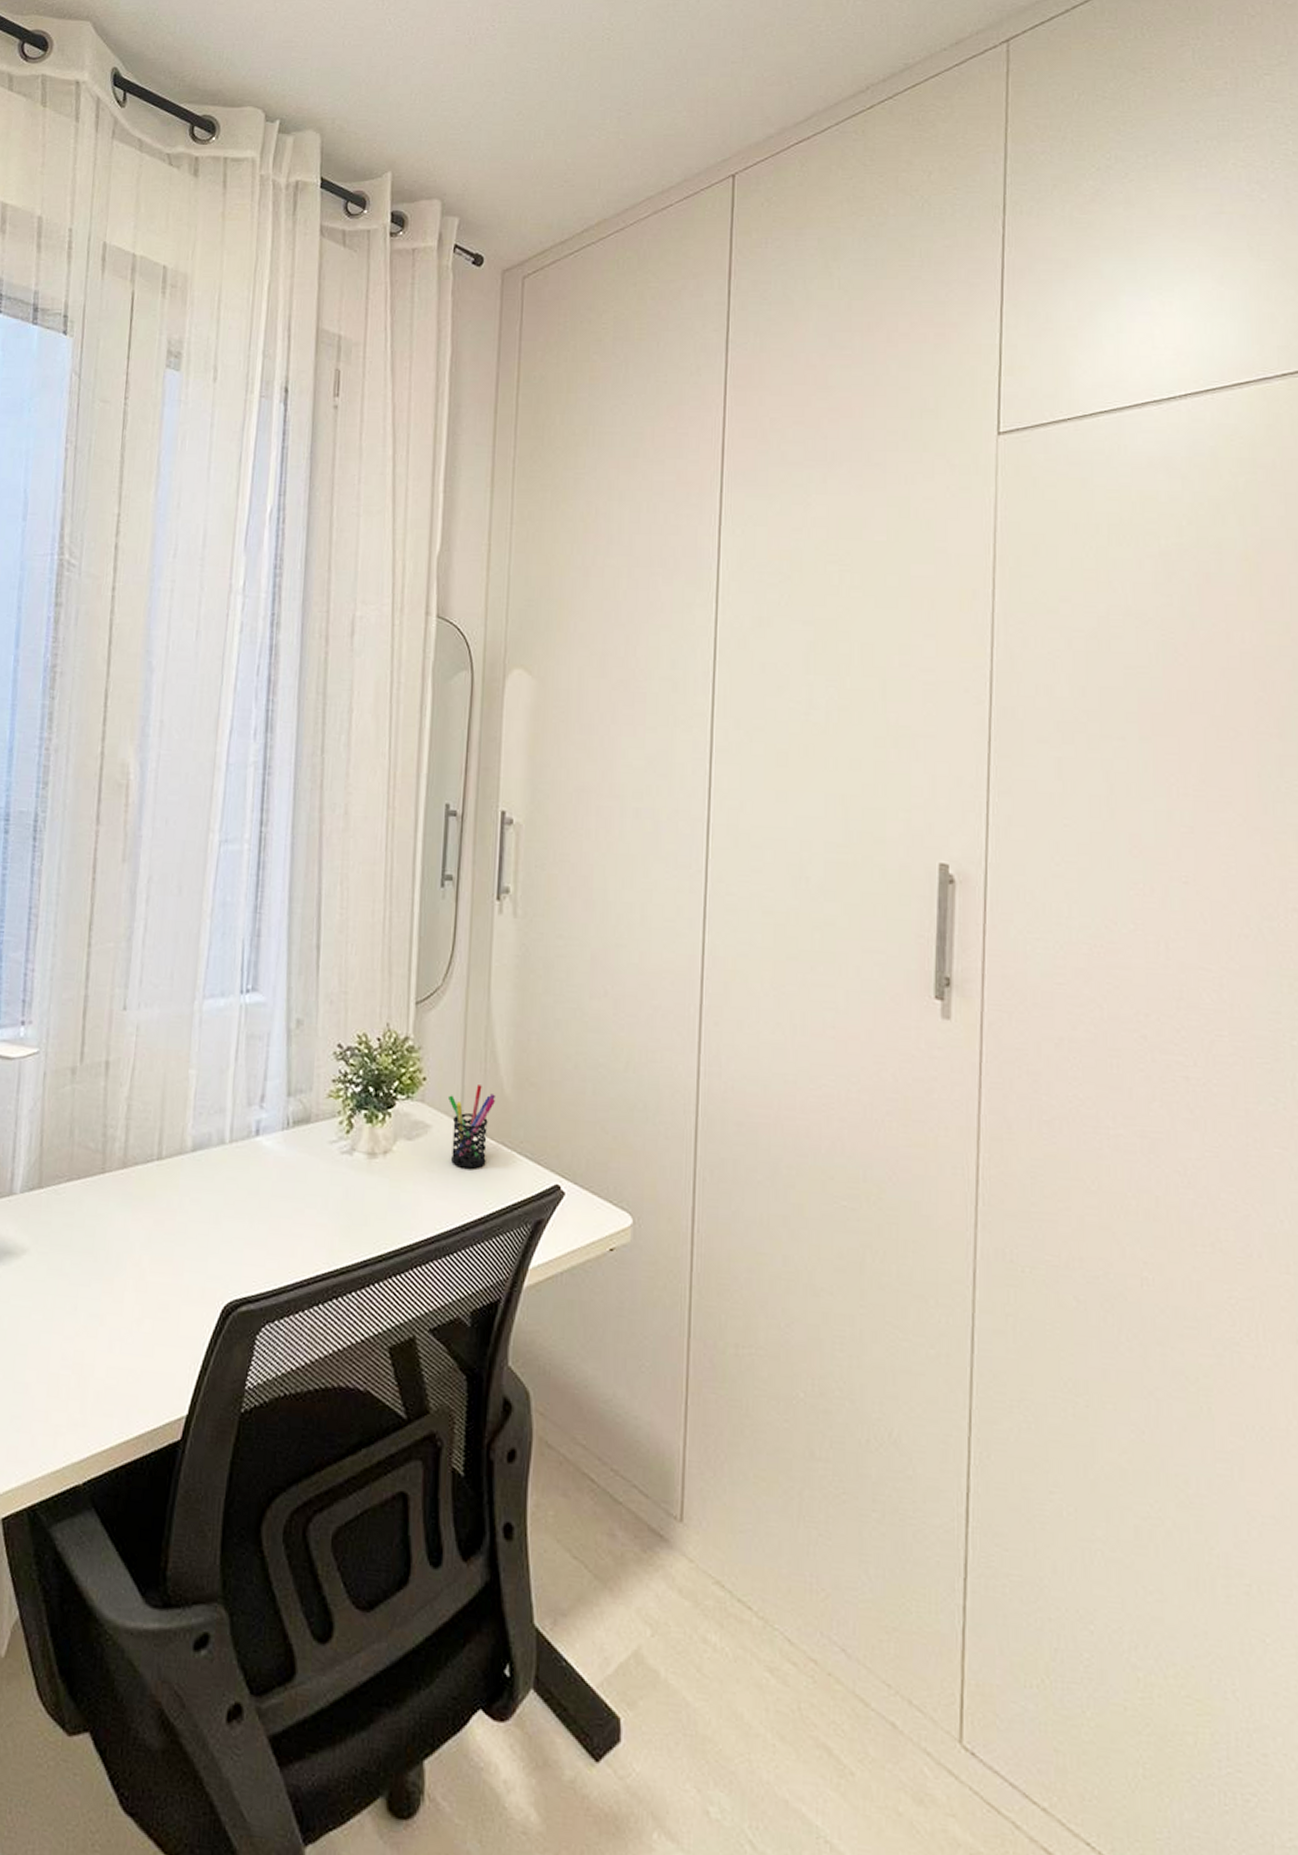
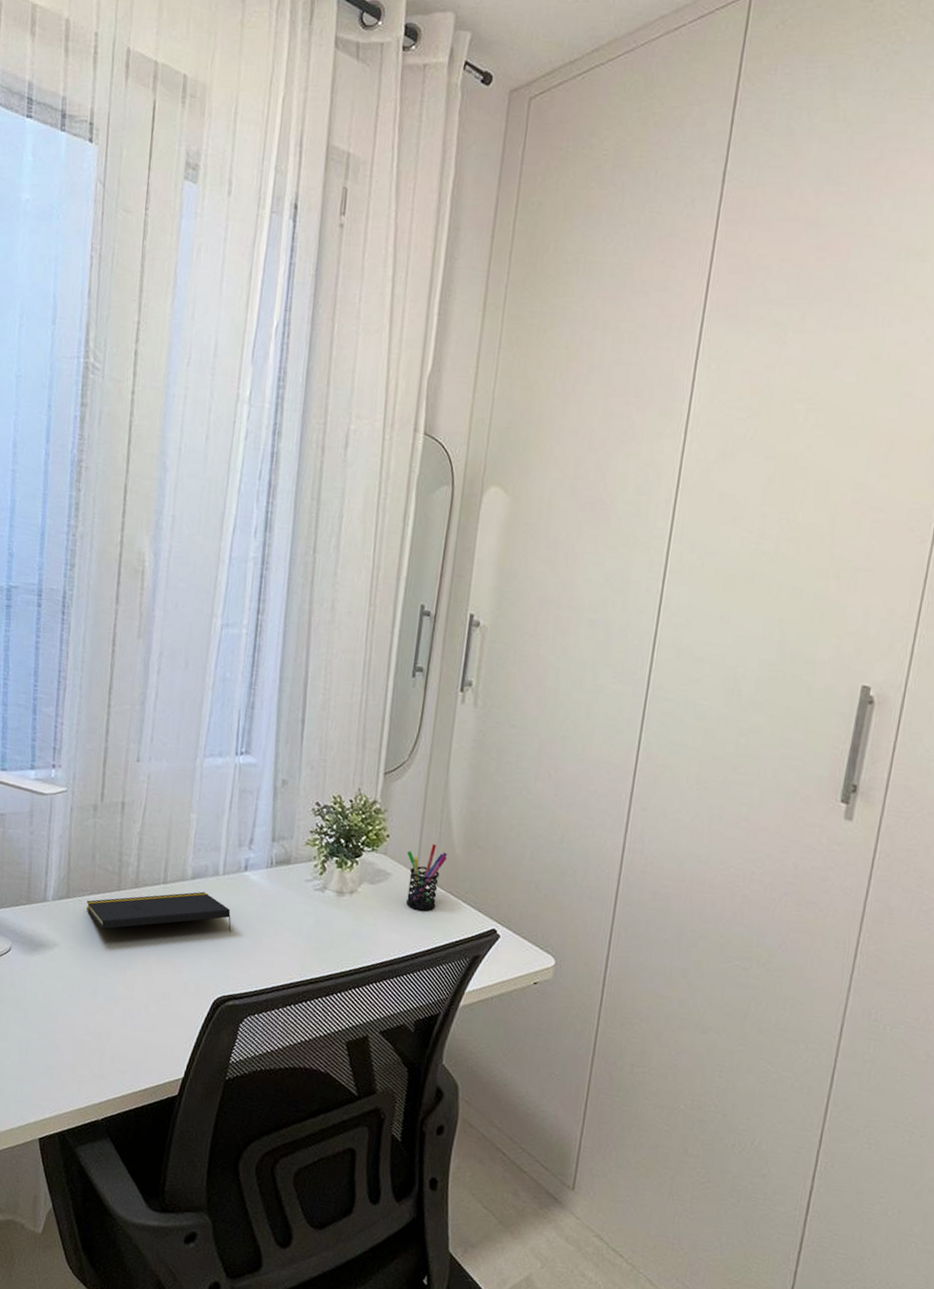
notepad: none [62,1166,242,1225] -> present [86,891,231,933]

